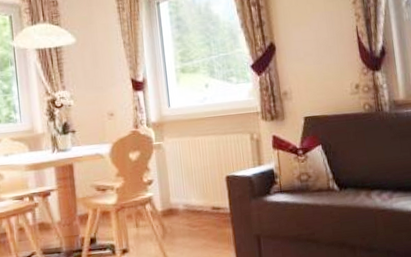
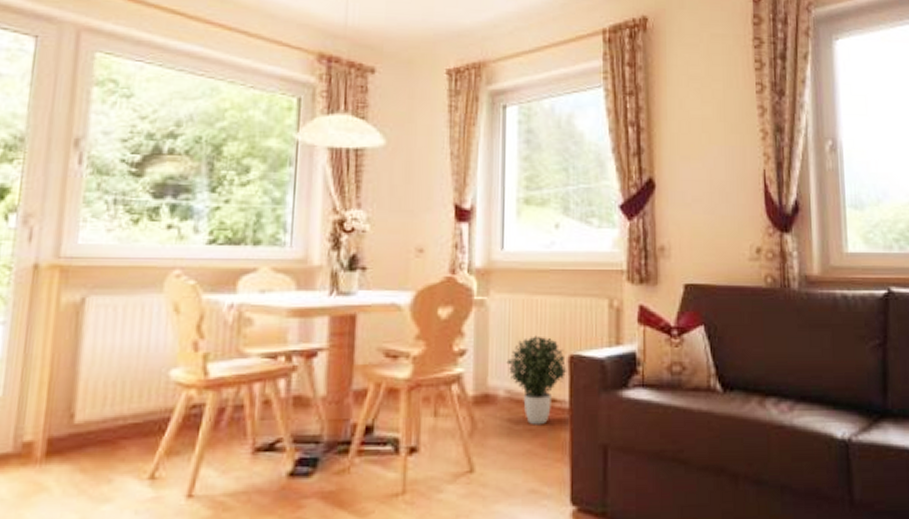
potted plant: none [182,165,226,227] -> present [506,336,567,425]

